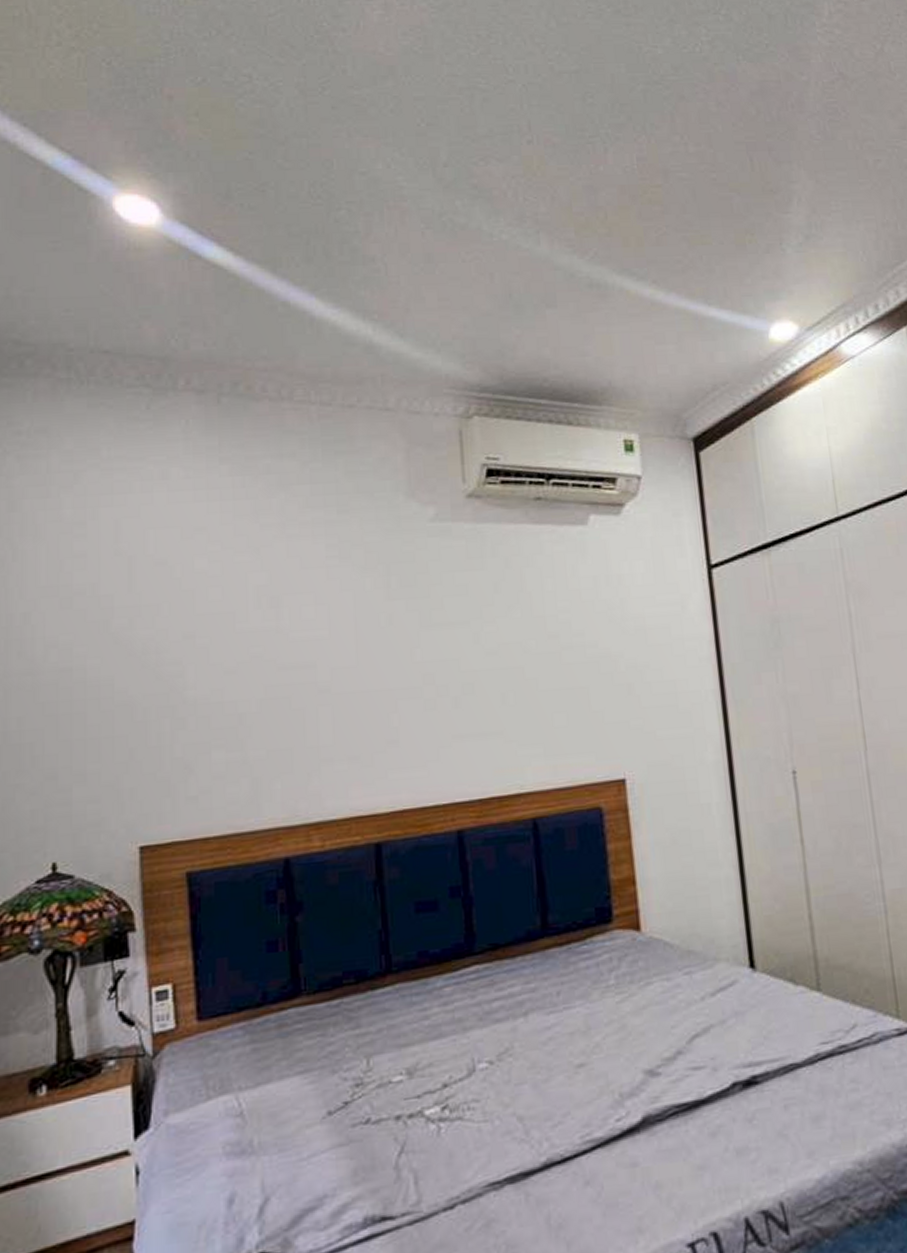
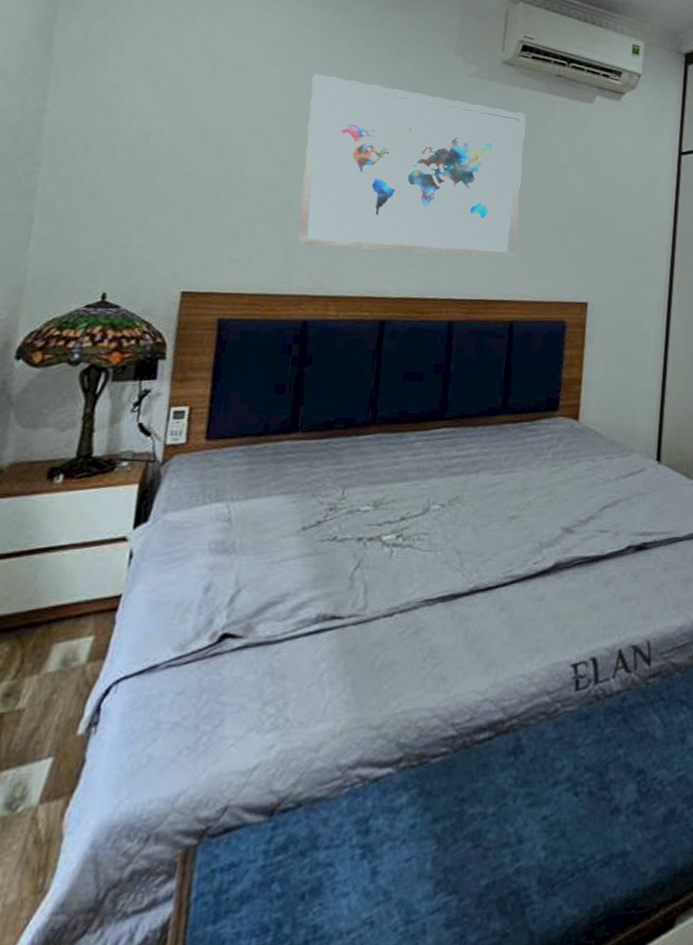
wall art: none [244,554,523,767] -> present [297,73,527,258]

